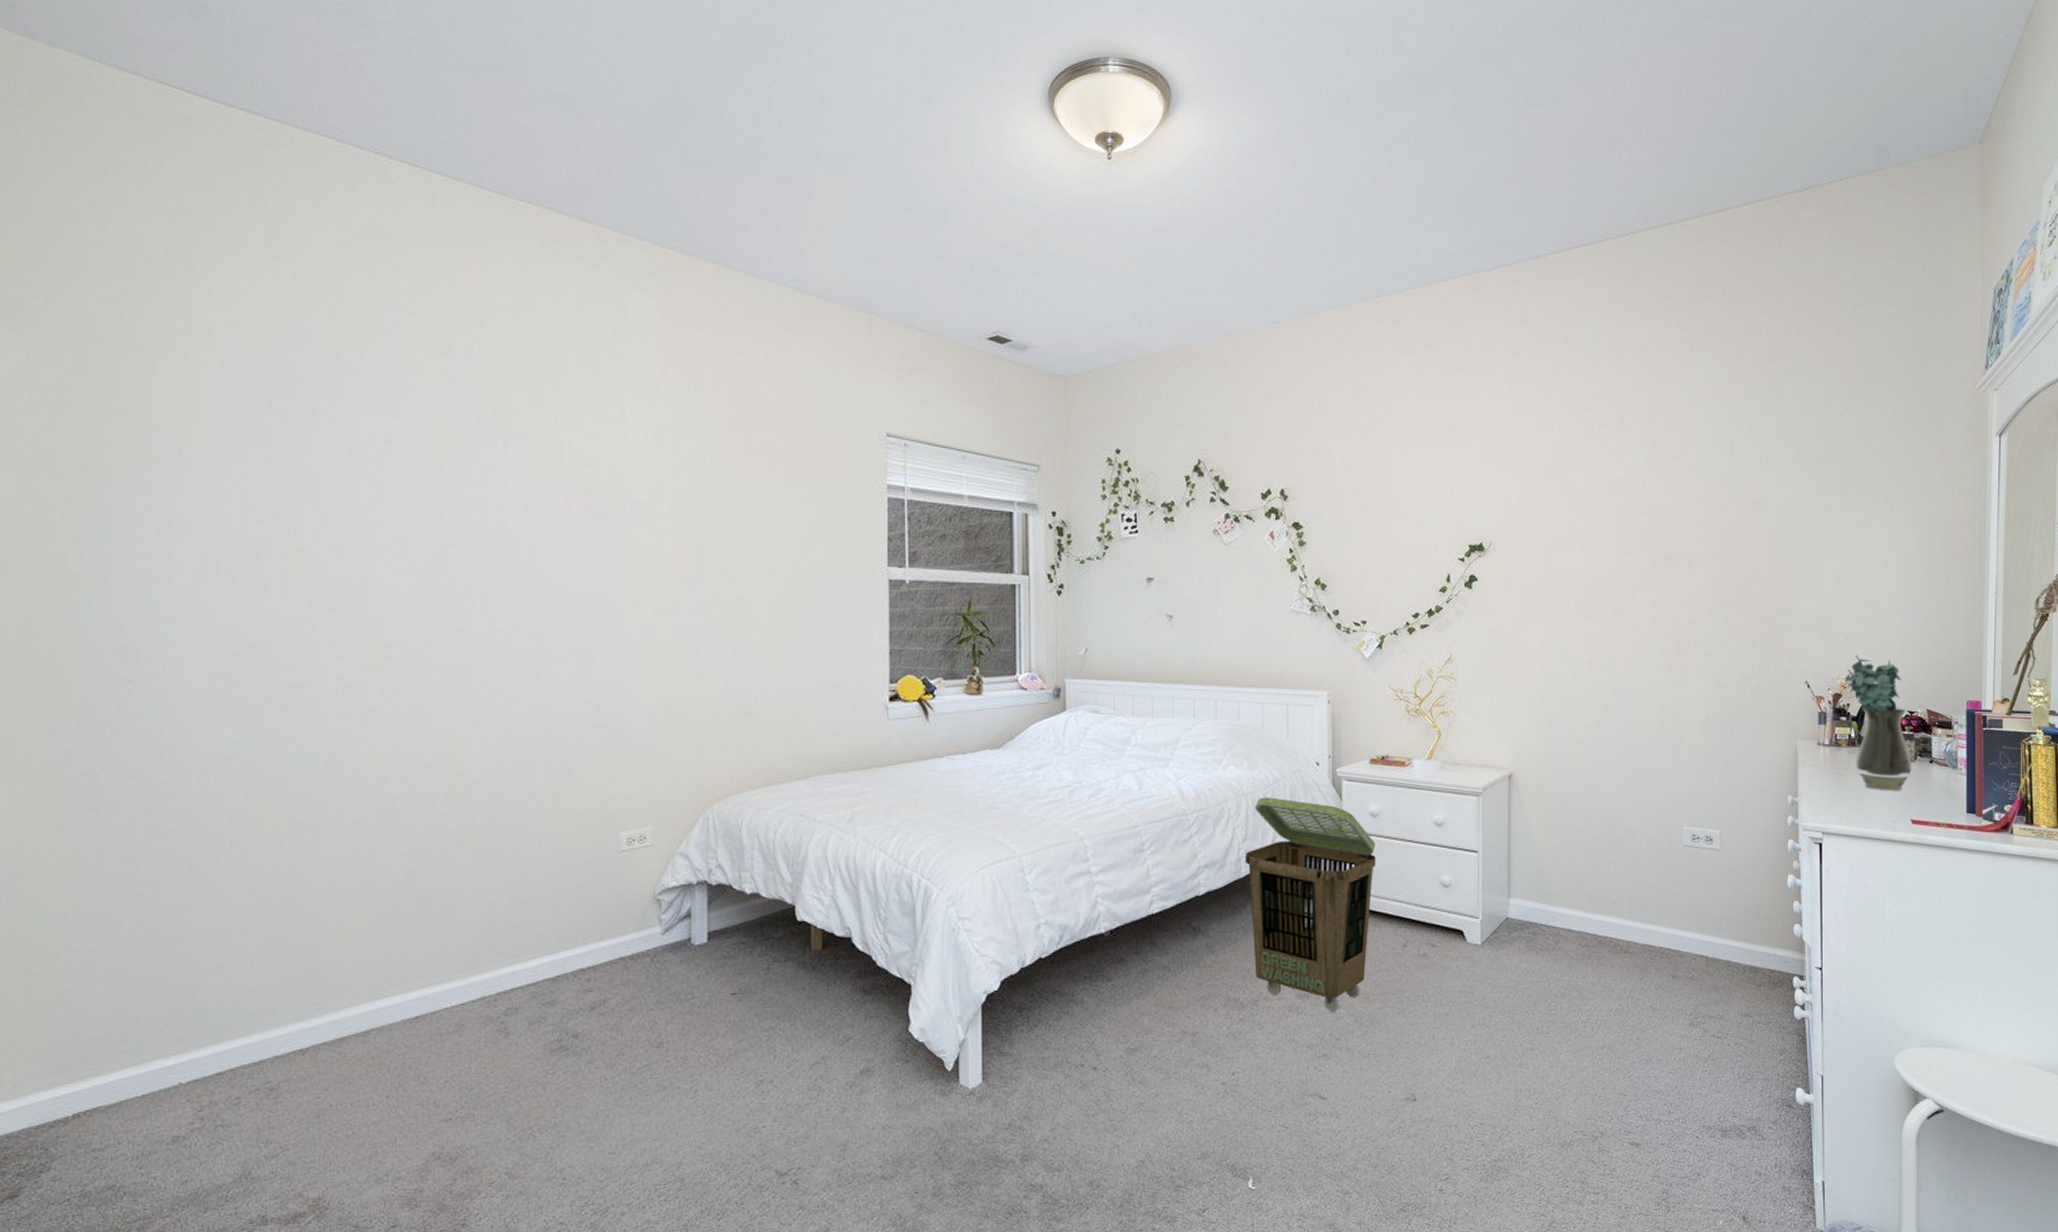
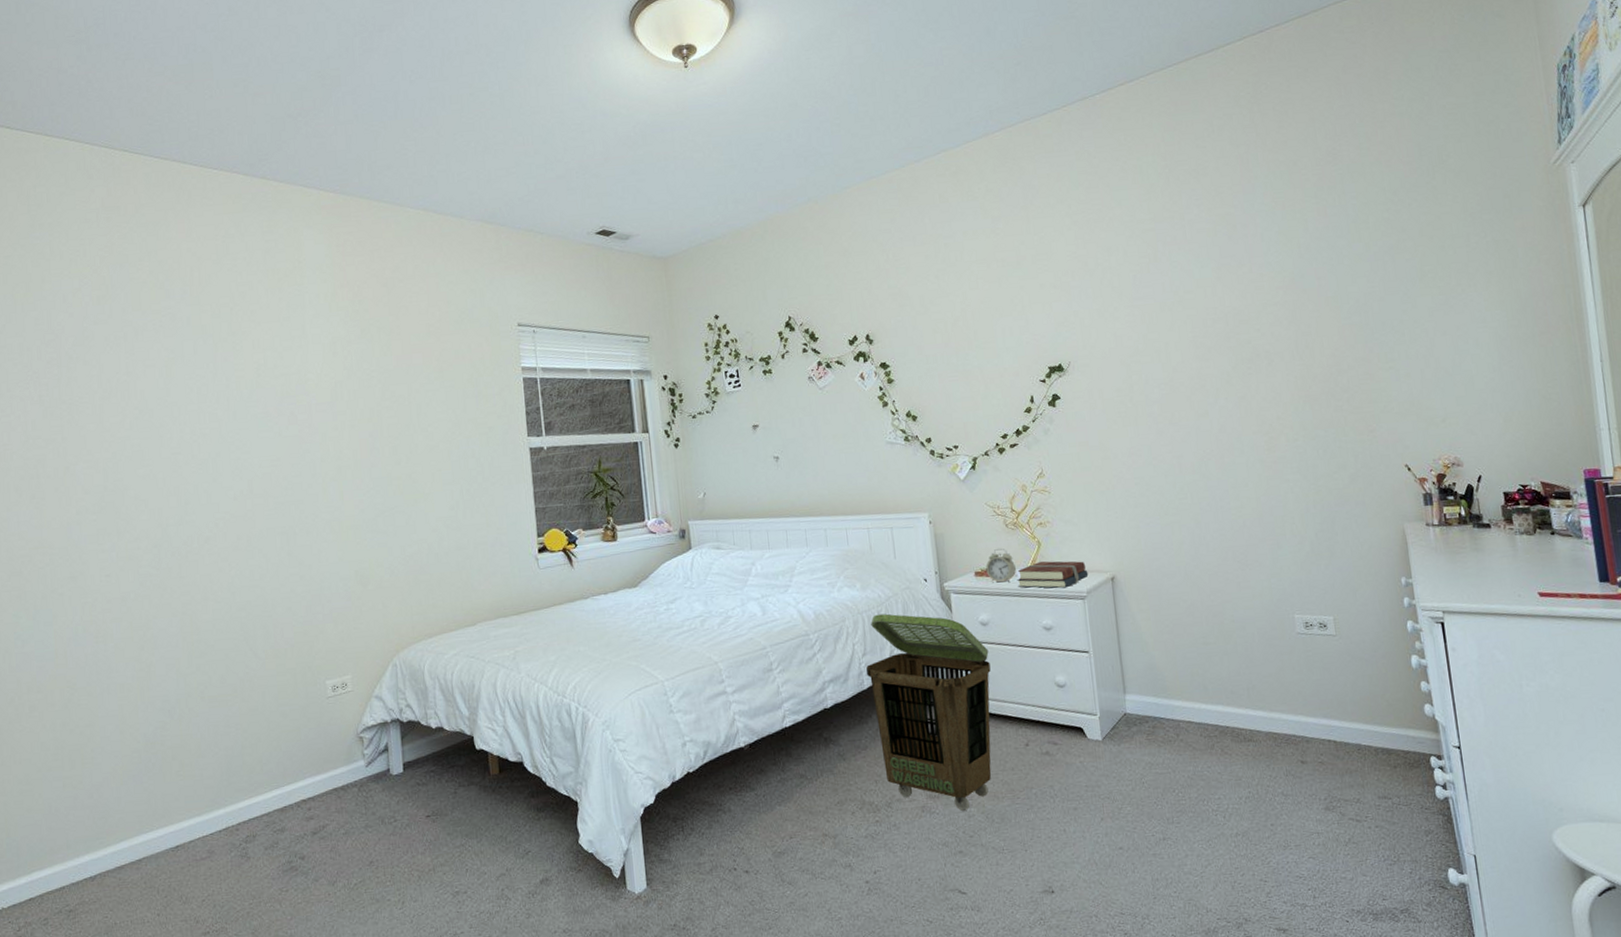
alarm clock: none [1382,735,1413,772] -> present [986,548,1016,582]
books: none [1413,752,1486,783] -> present [1017,561,1089,589]
vase: present [1845,655,1911,791] -> none [1447,435,1532,566]

